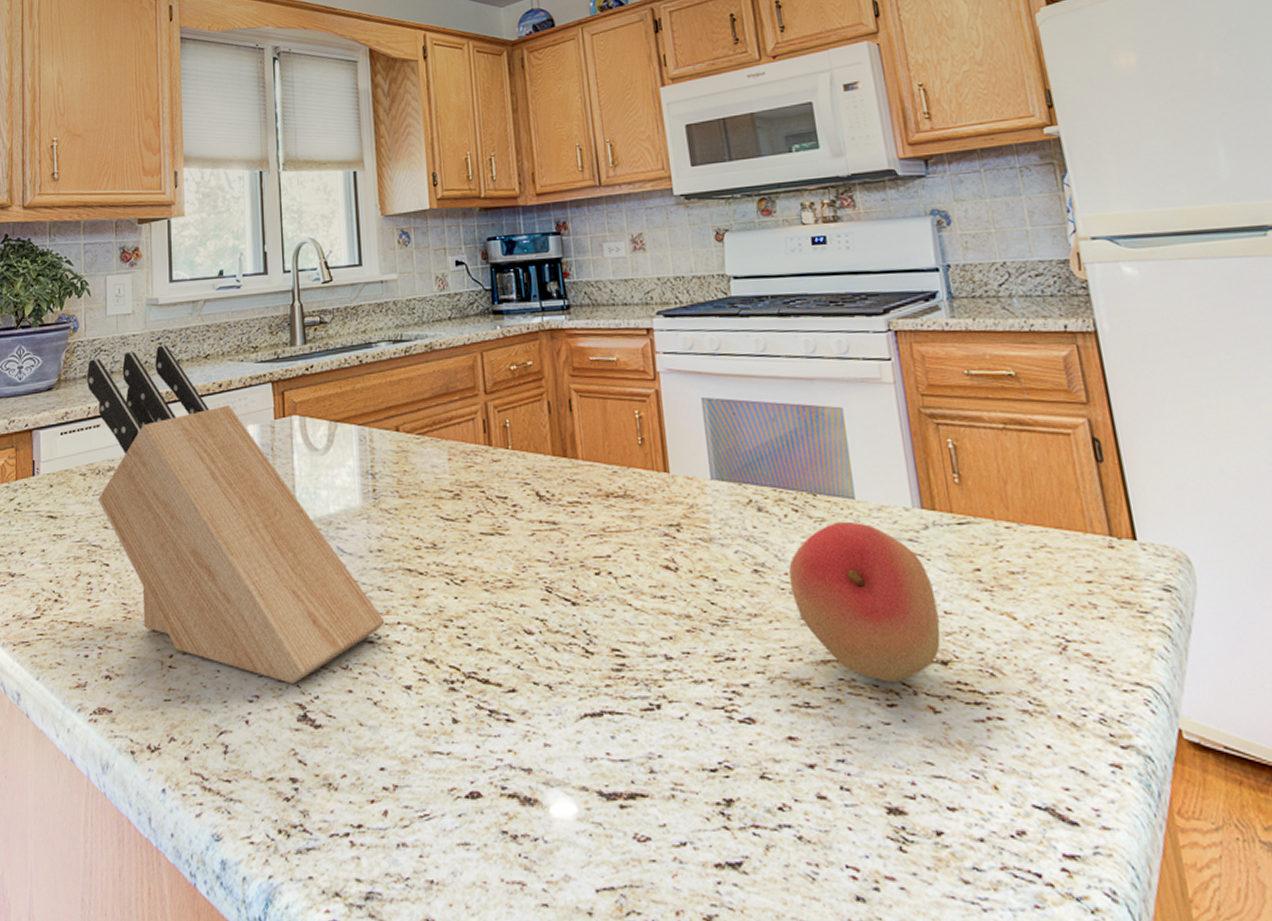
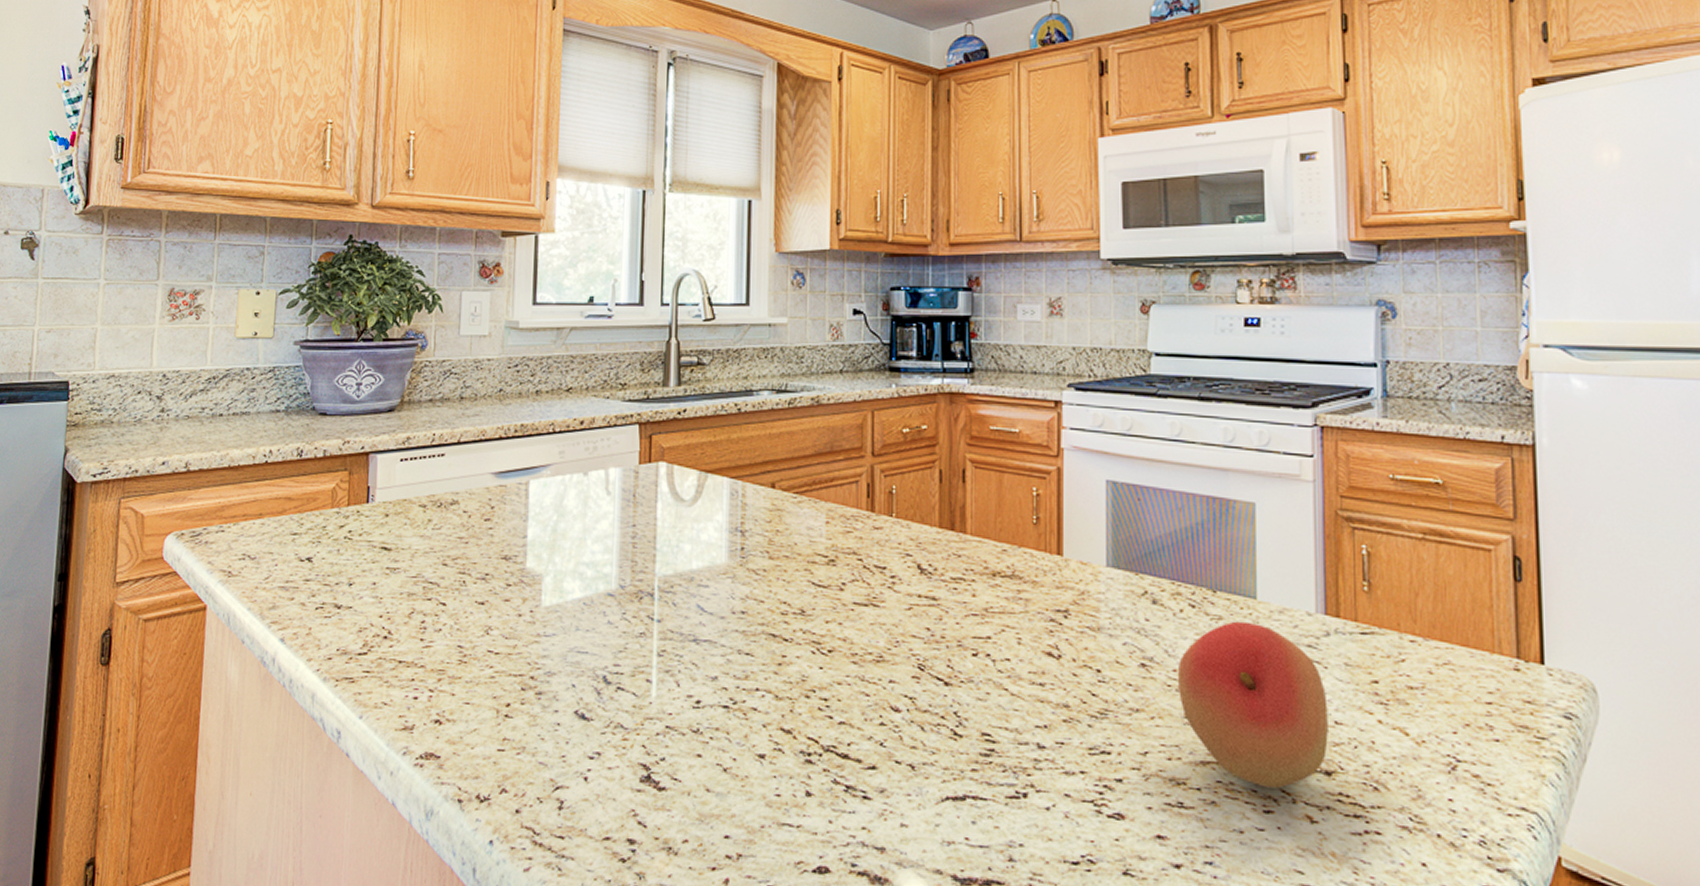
knife block: present [87,345,385,684] -> none [433,373,742,744]

